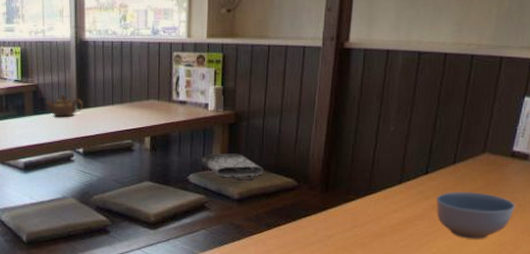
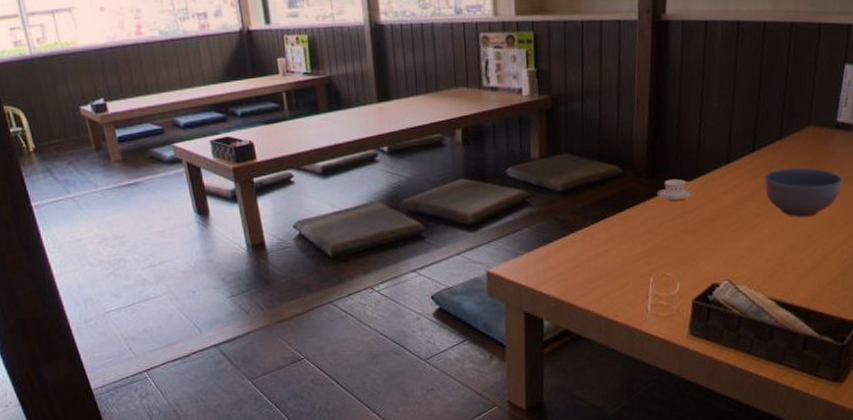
teapot: present [45,94,83,118] -> none [341,86,384,113]
tote bag: present [198,153,264,180] -> none [515,141,586,171]
teacup: none [329,194,365,216] -> present [657,178,693,202]

